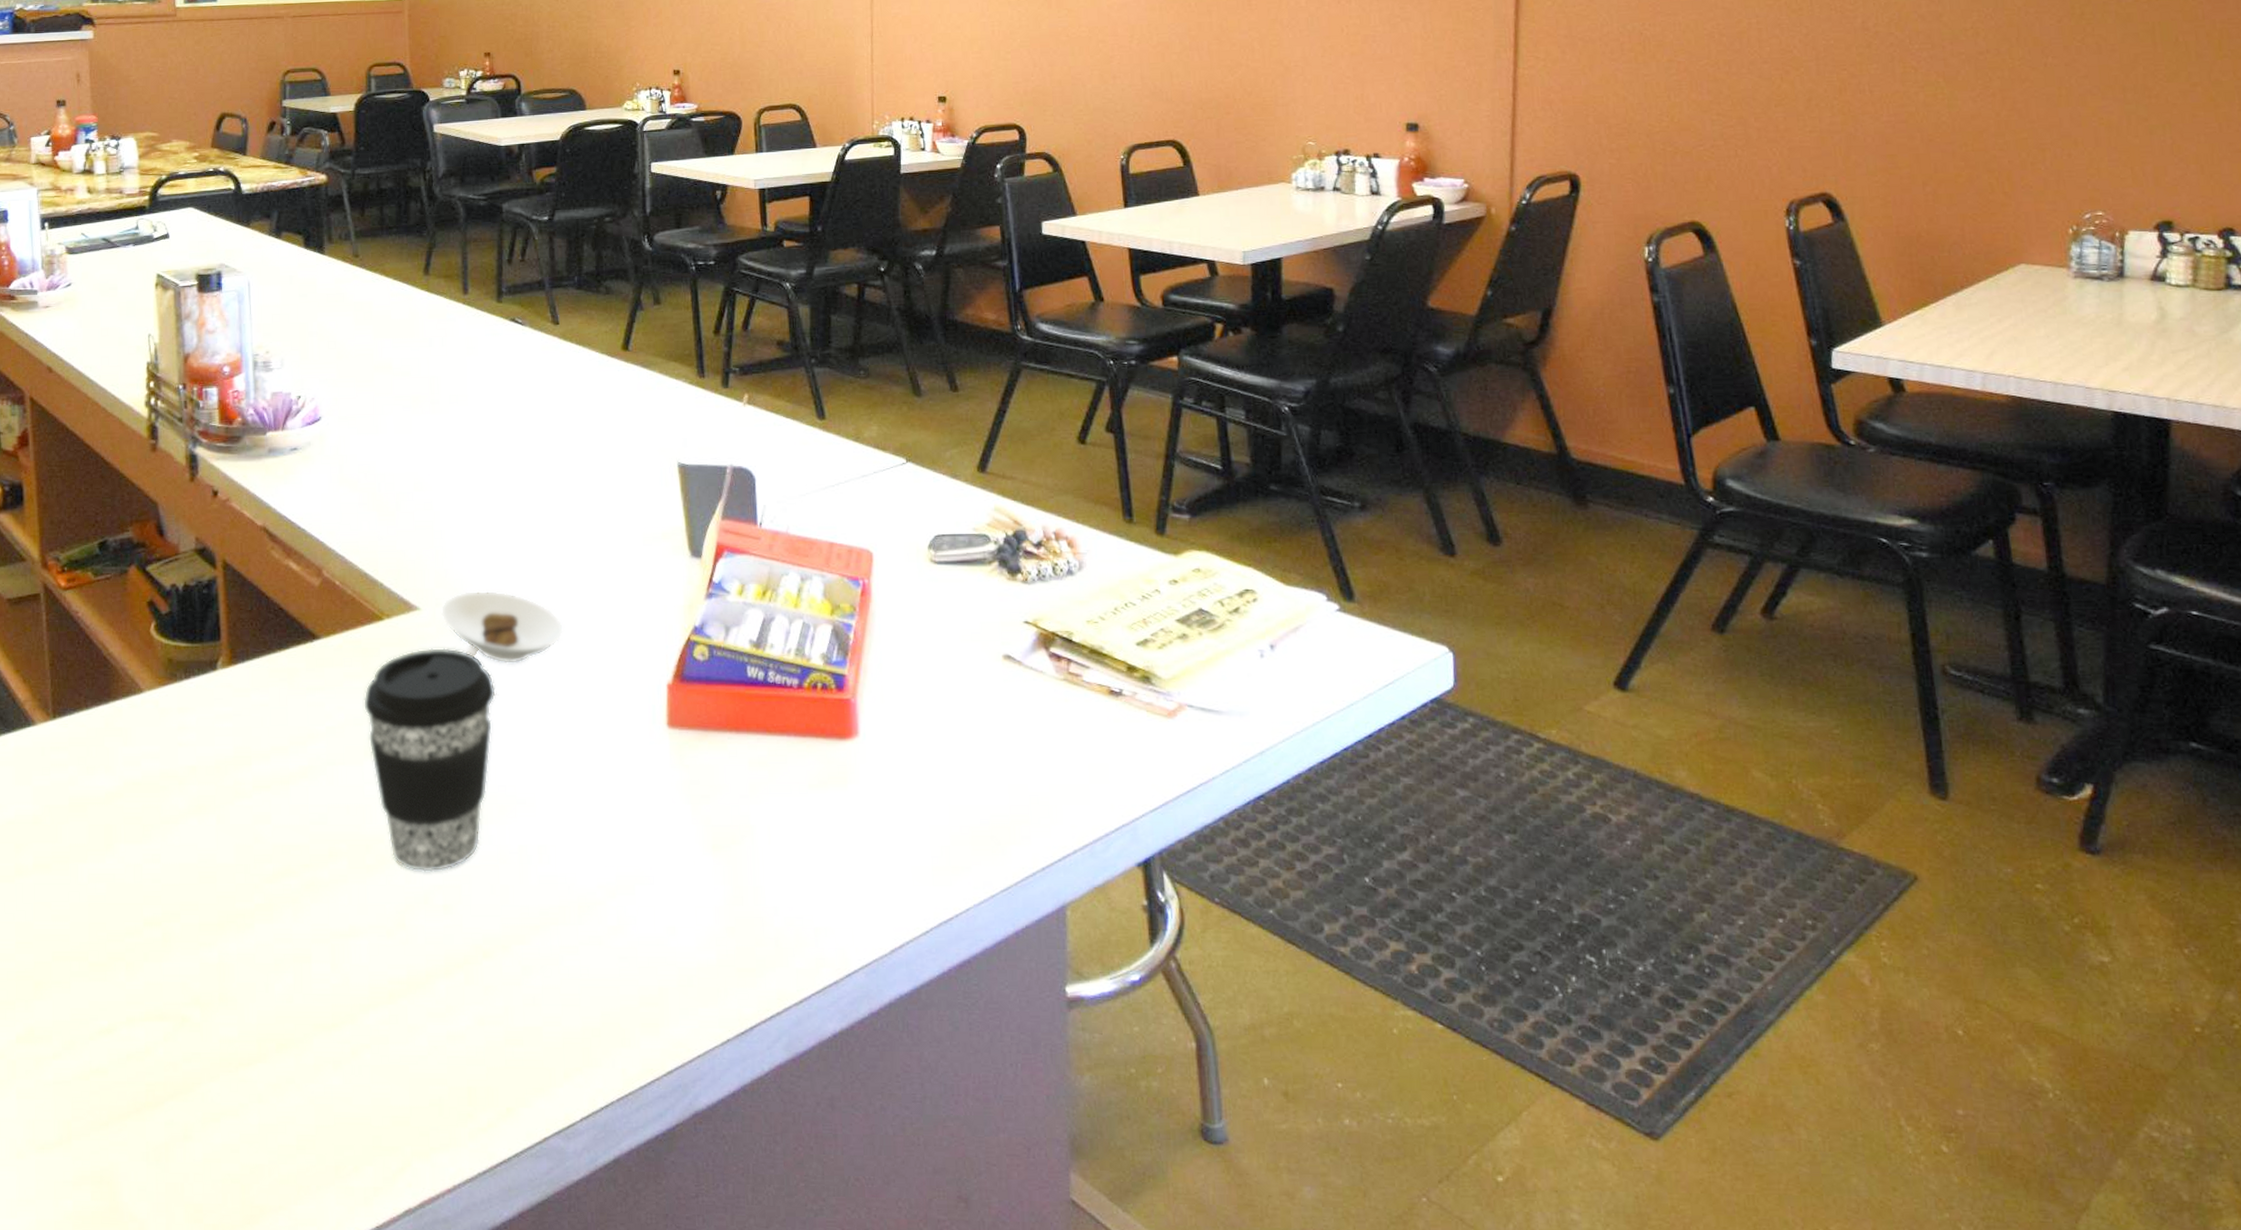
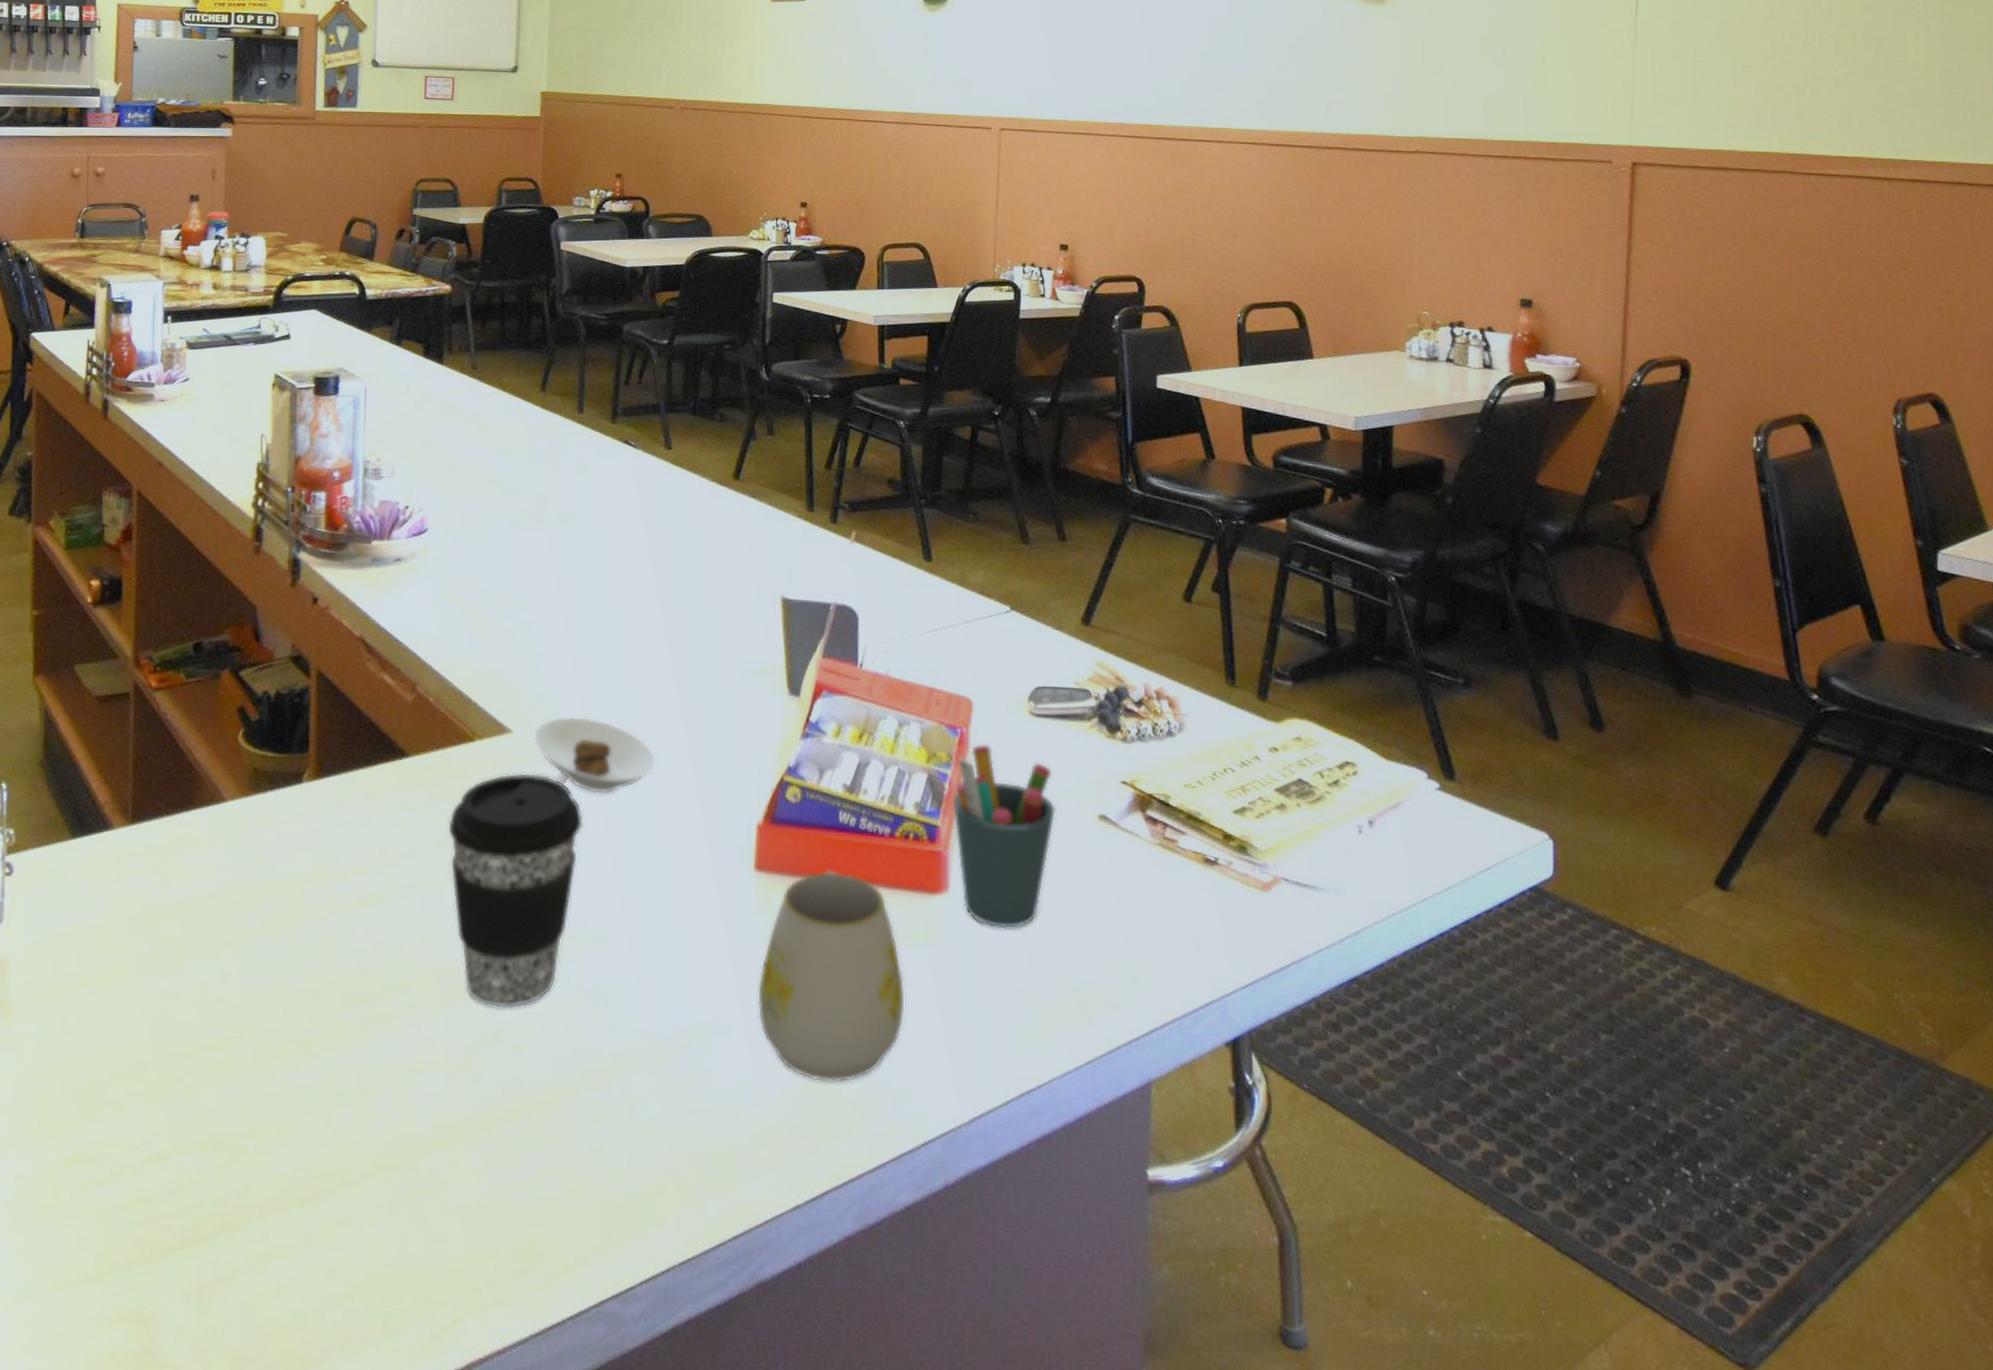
mug: none [677,723,822,924] -> present [757,870,905,1084]
pen holder: none [858,593,961,769] -> present [952,743,1057,929]

